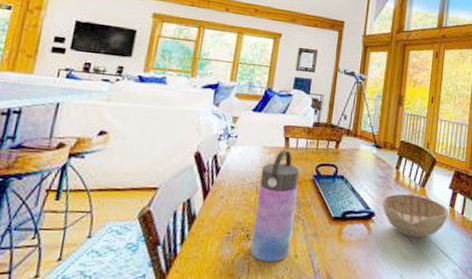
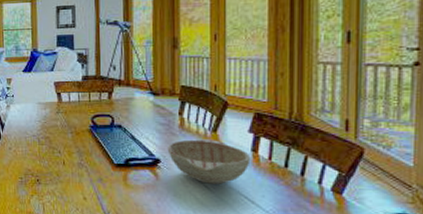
water bottle: present [250,150,299,263] -> none [40,104,78,204]

